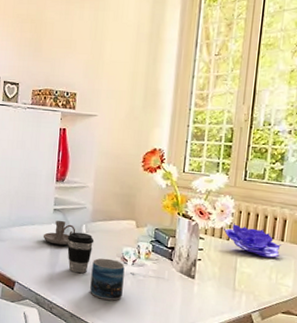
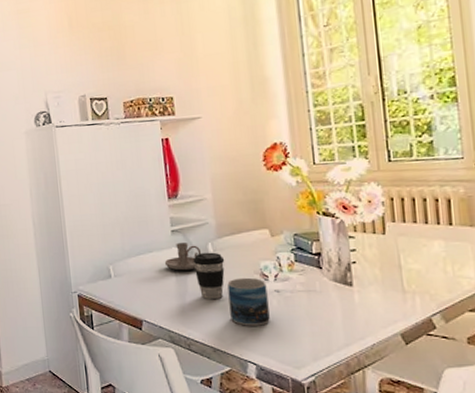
decorative bowl: present [223,223,281,258] -> none [374,213,451,248]

